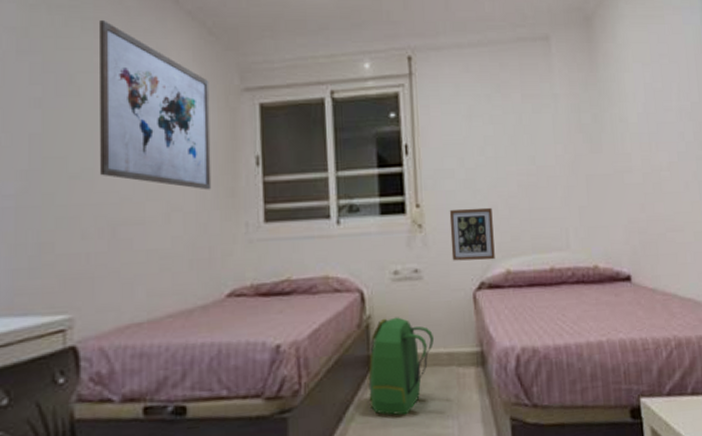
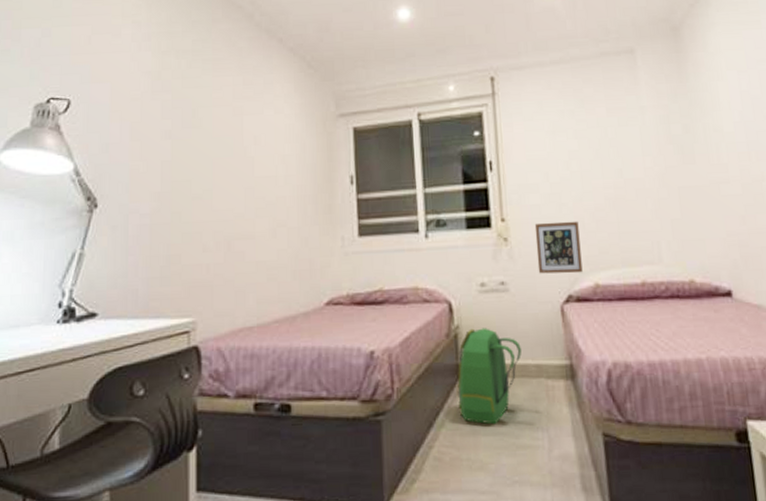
wall art: present [100,19,212,190] -> none [217,60,312,208]

